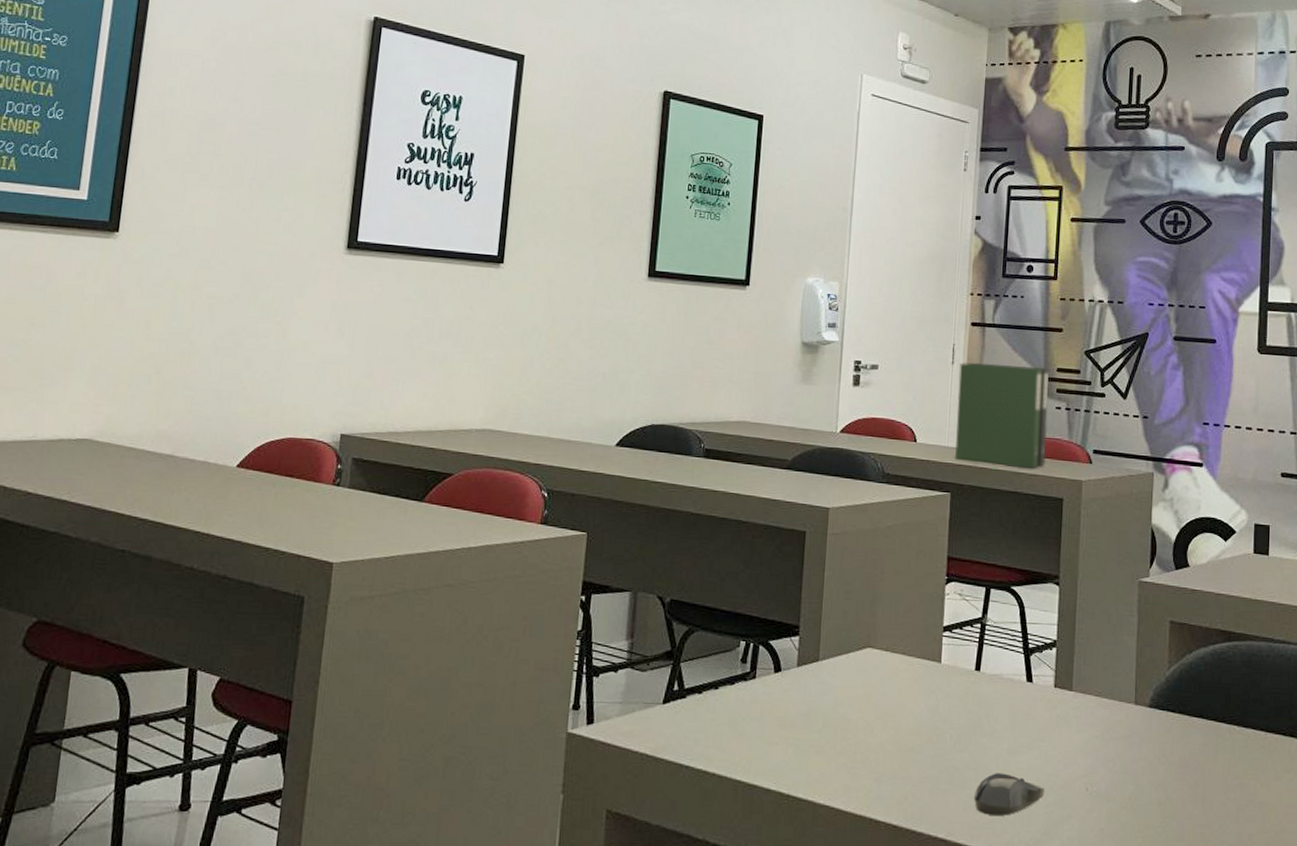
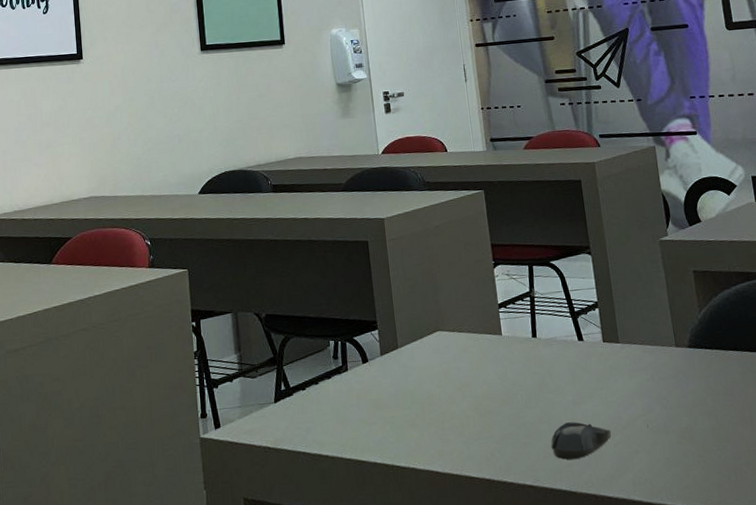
binder: present [955,362,1049,469] -> none [472,71,560,162]

